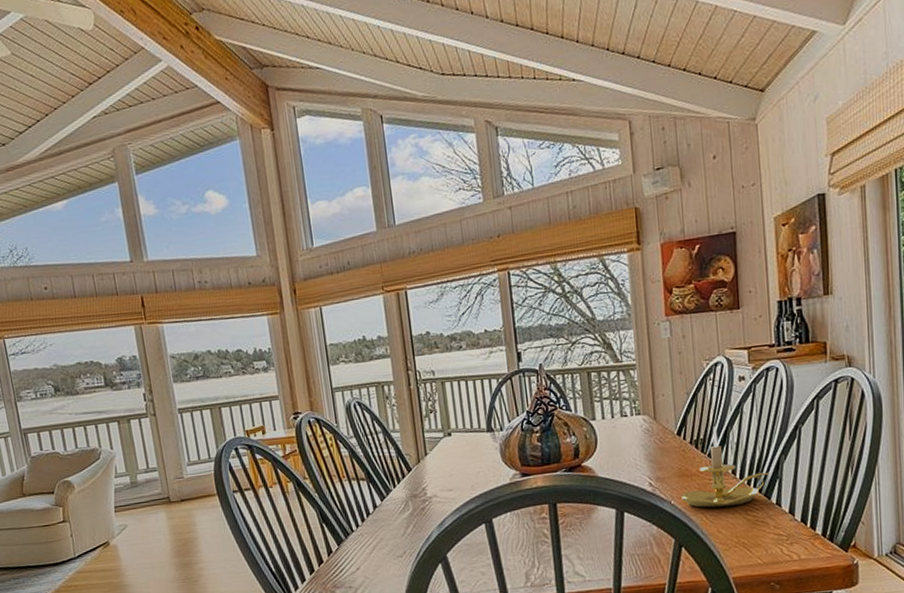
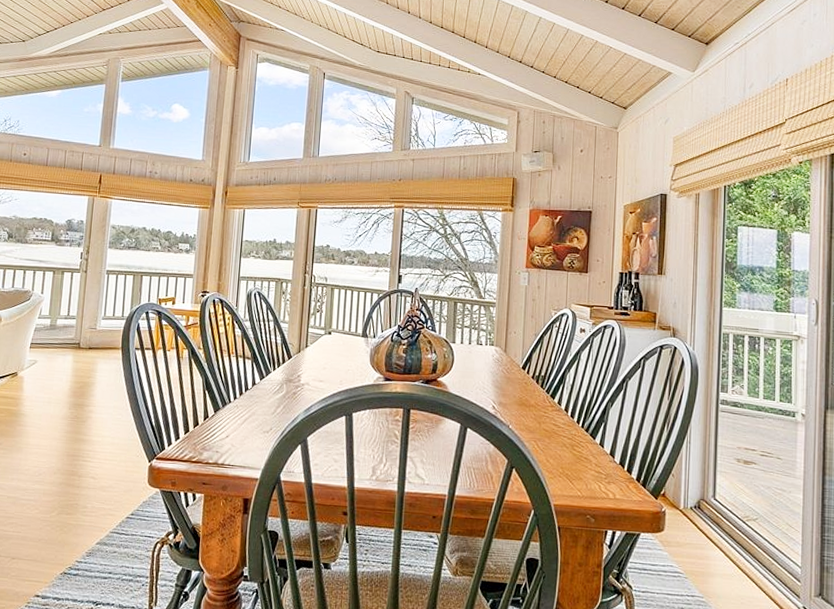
candle holder: present [680,426,770,508] -> none [518,367,597,440]

